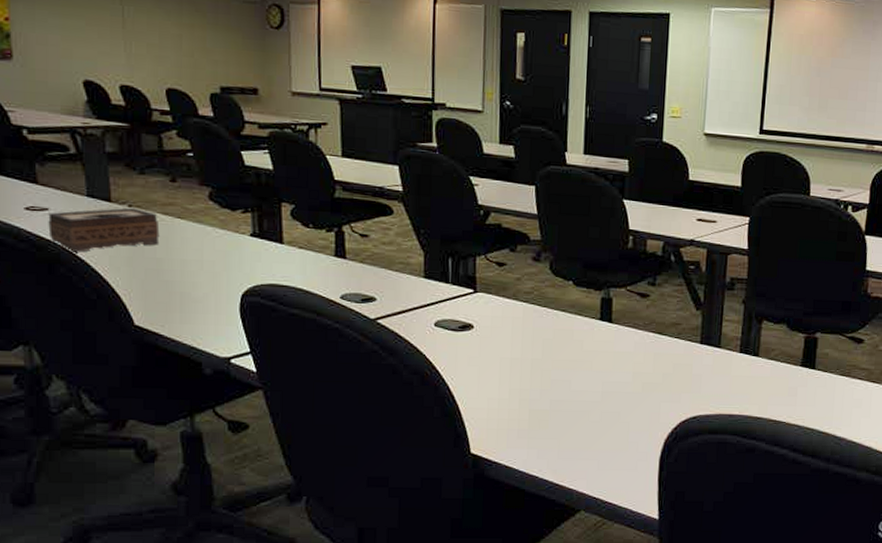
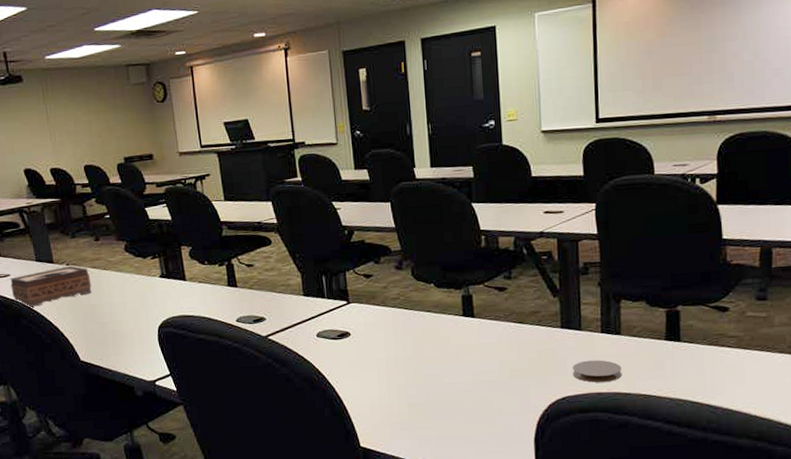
coaster: none [706,380,756,404] -> present [572,360,622,383]

